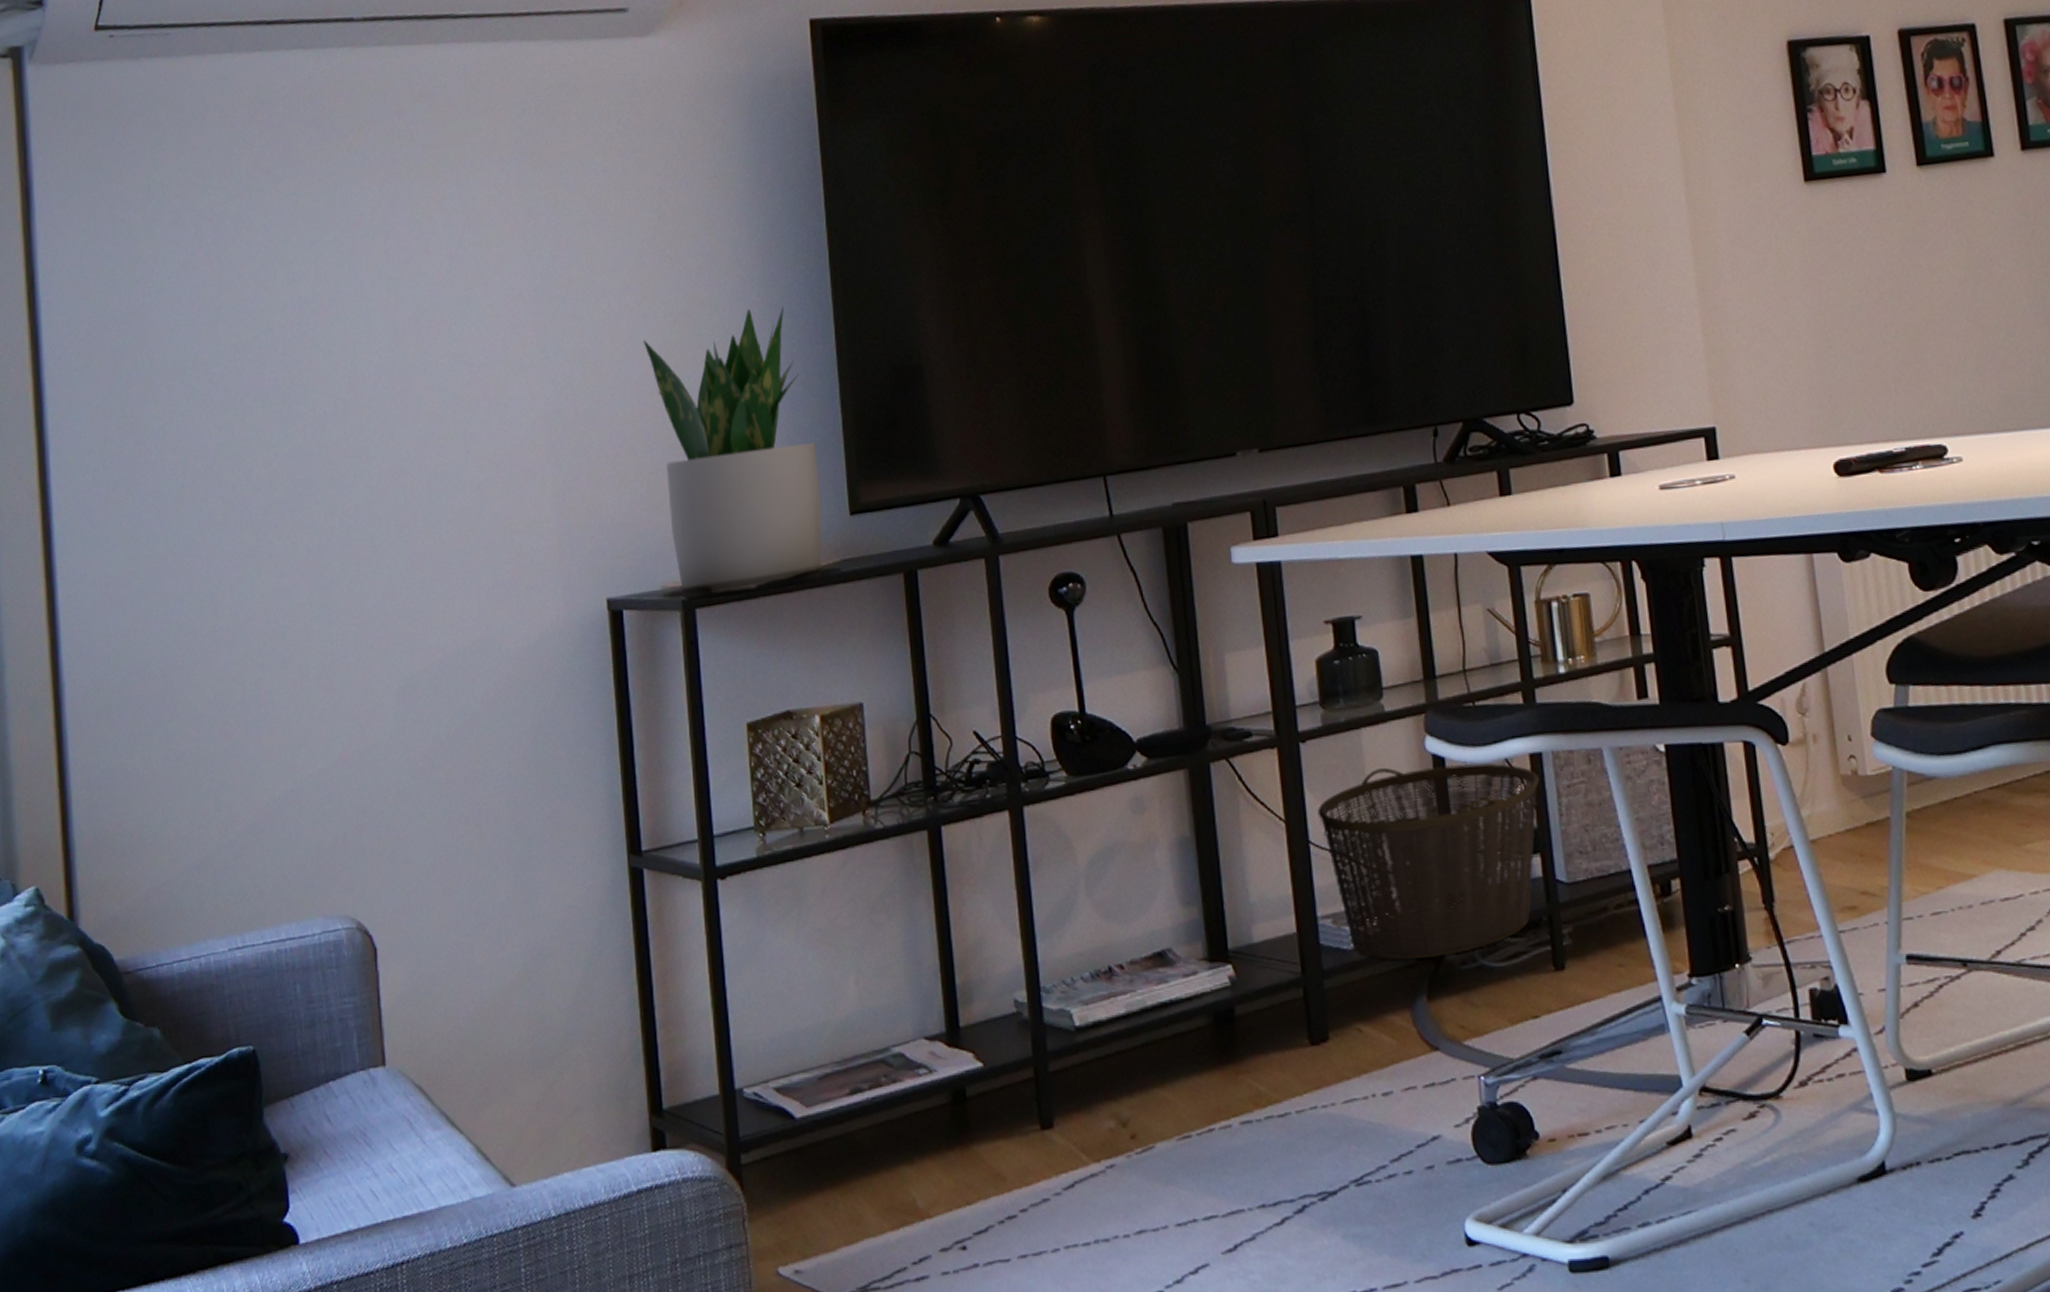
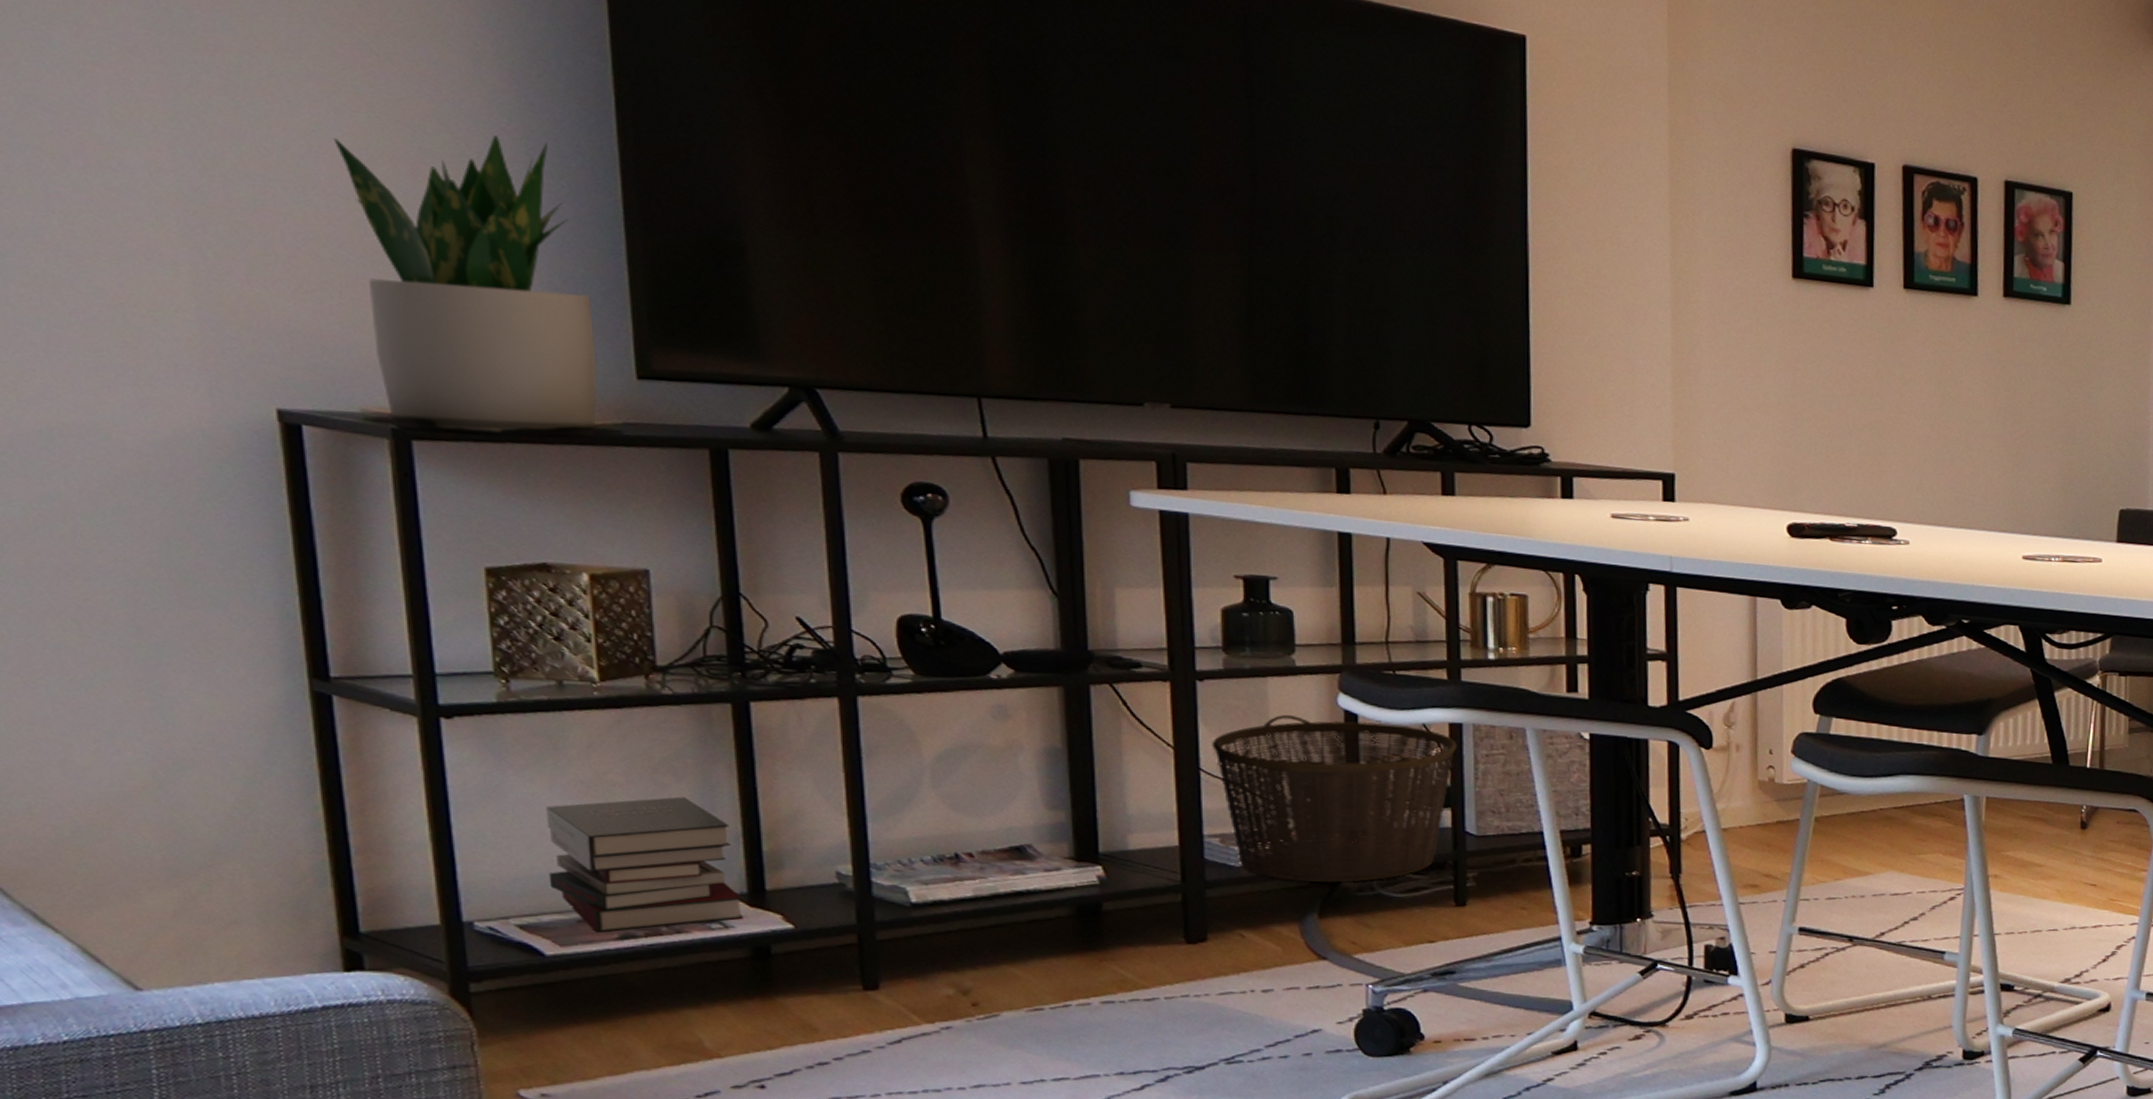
books: none [793,935,944,1089] -> present [546,796,744,933]

